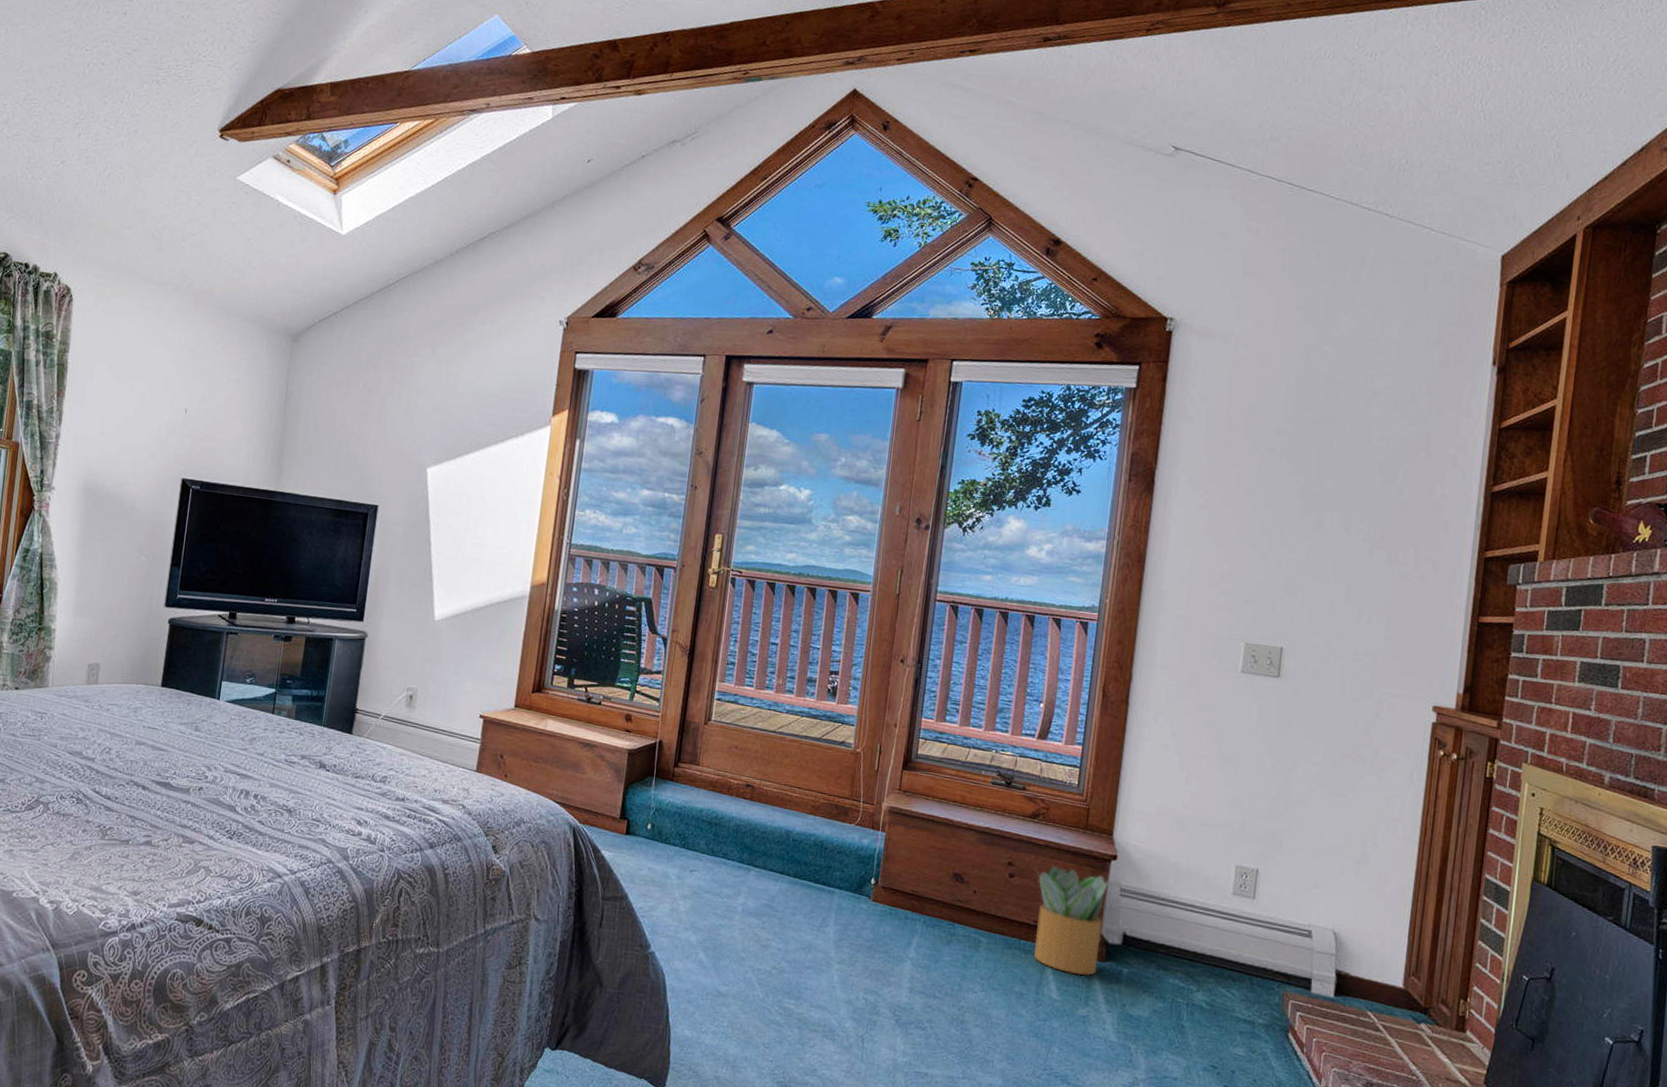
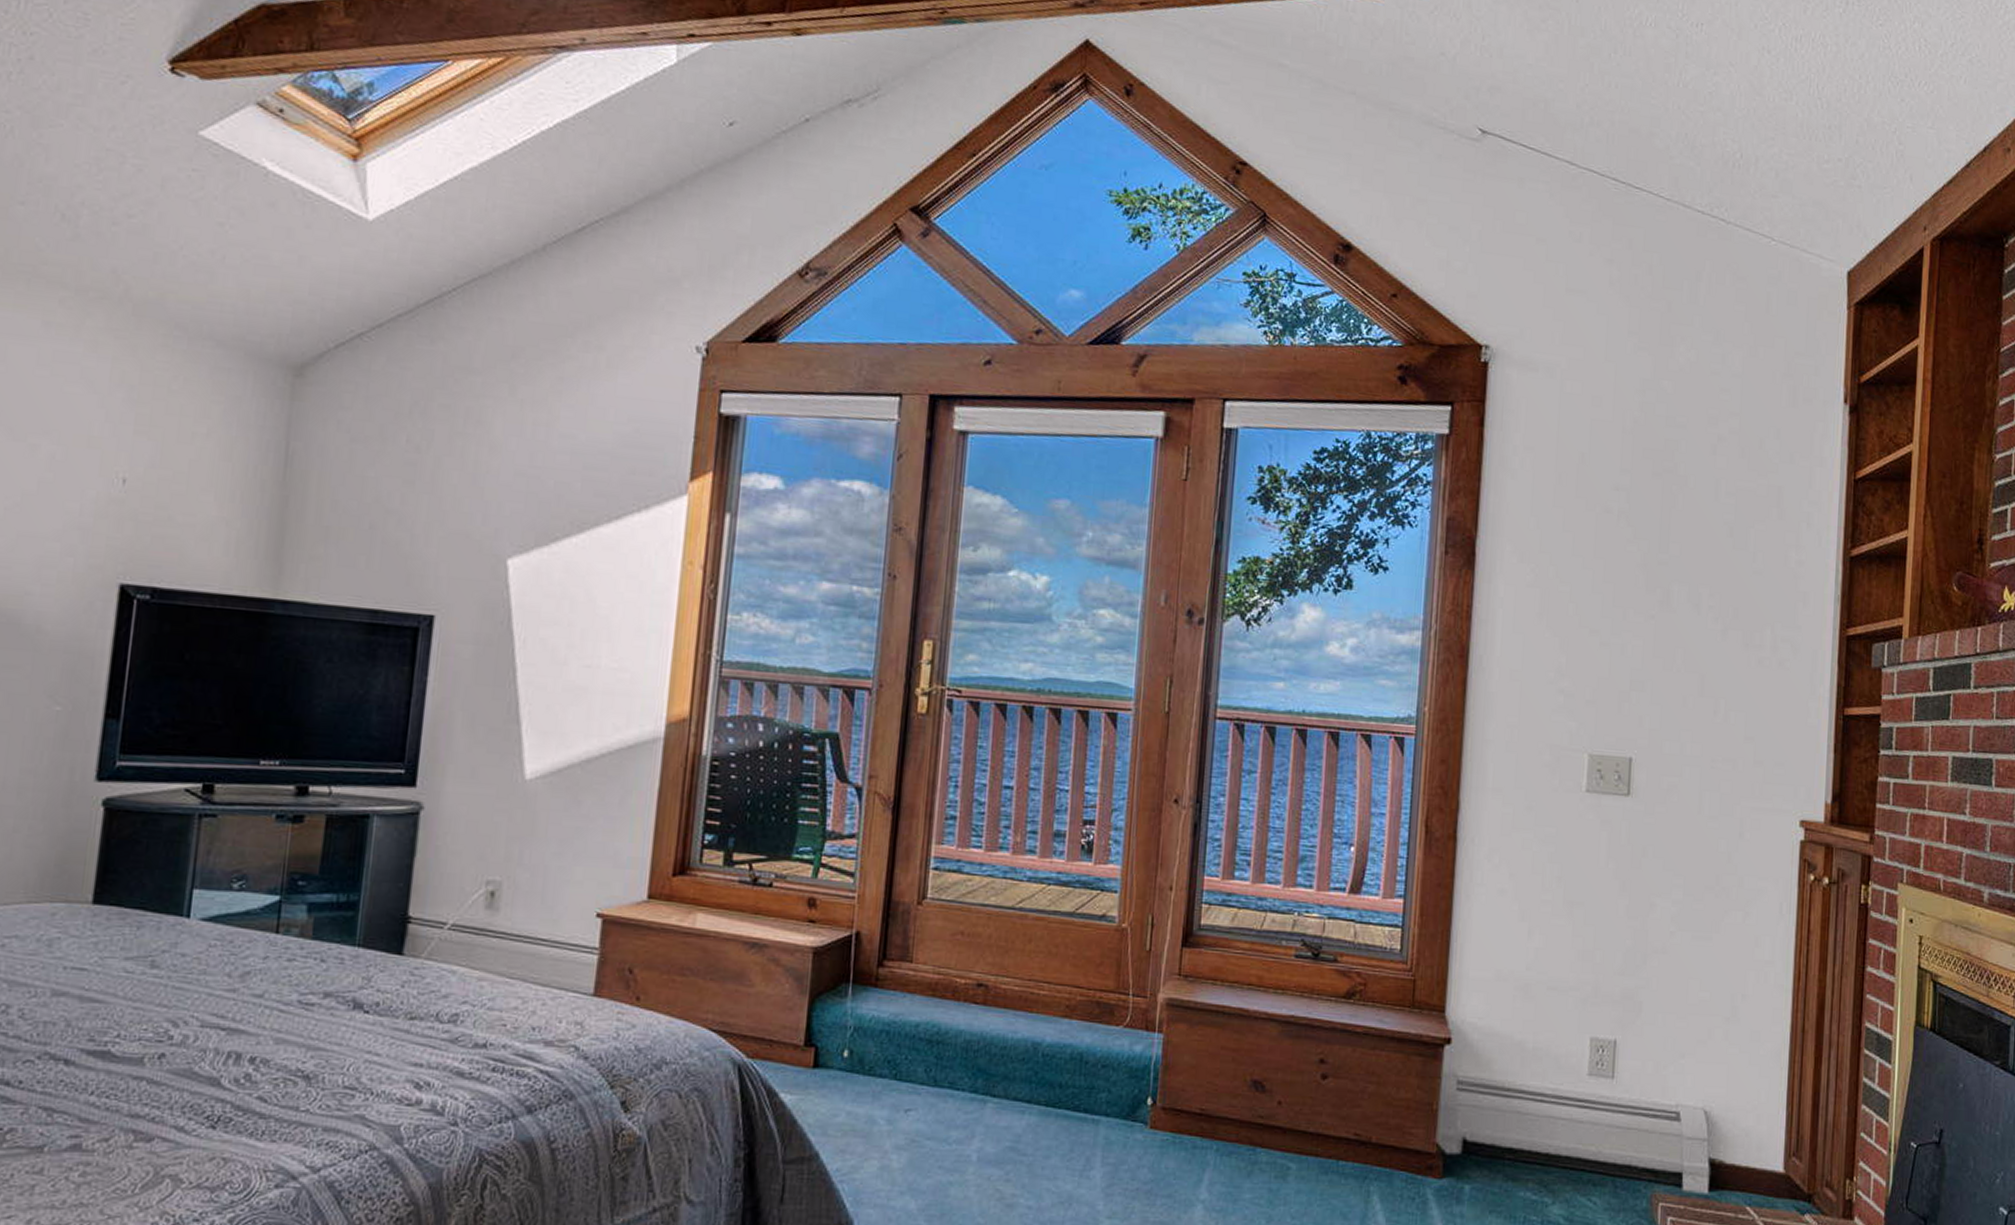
potted plant: present [1034,865,1108,976] -> none [1352,1057,1442,1200]

